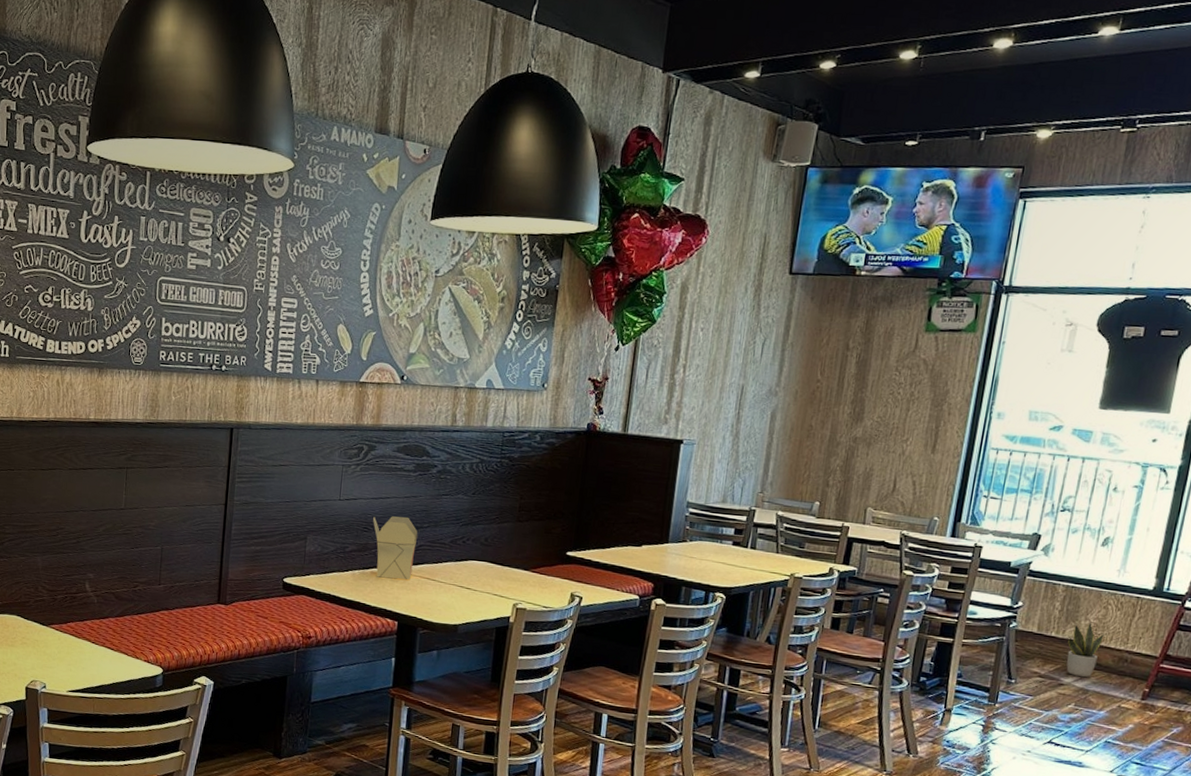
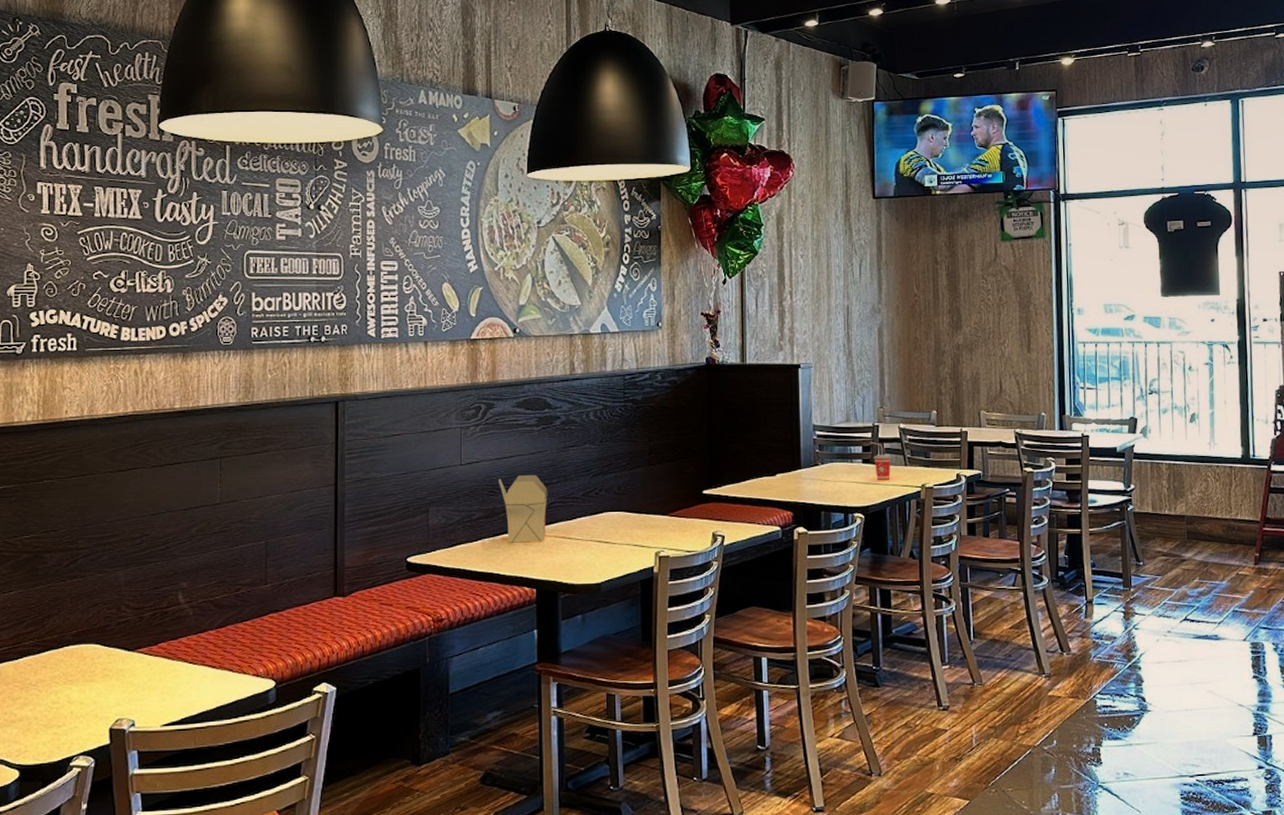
beverage cup: none [743,525,764,566] -> present [869,441,891,481]
potted plant: present [1066,622,1104,678] -> none [1181,495,1210,551]

